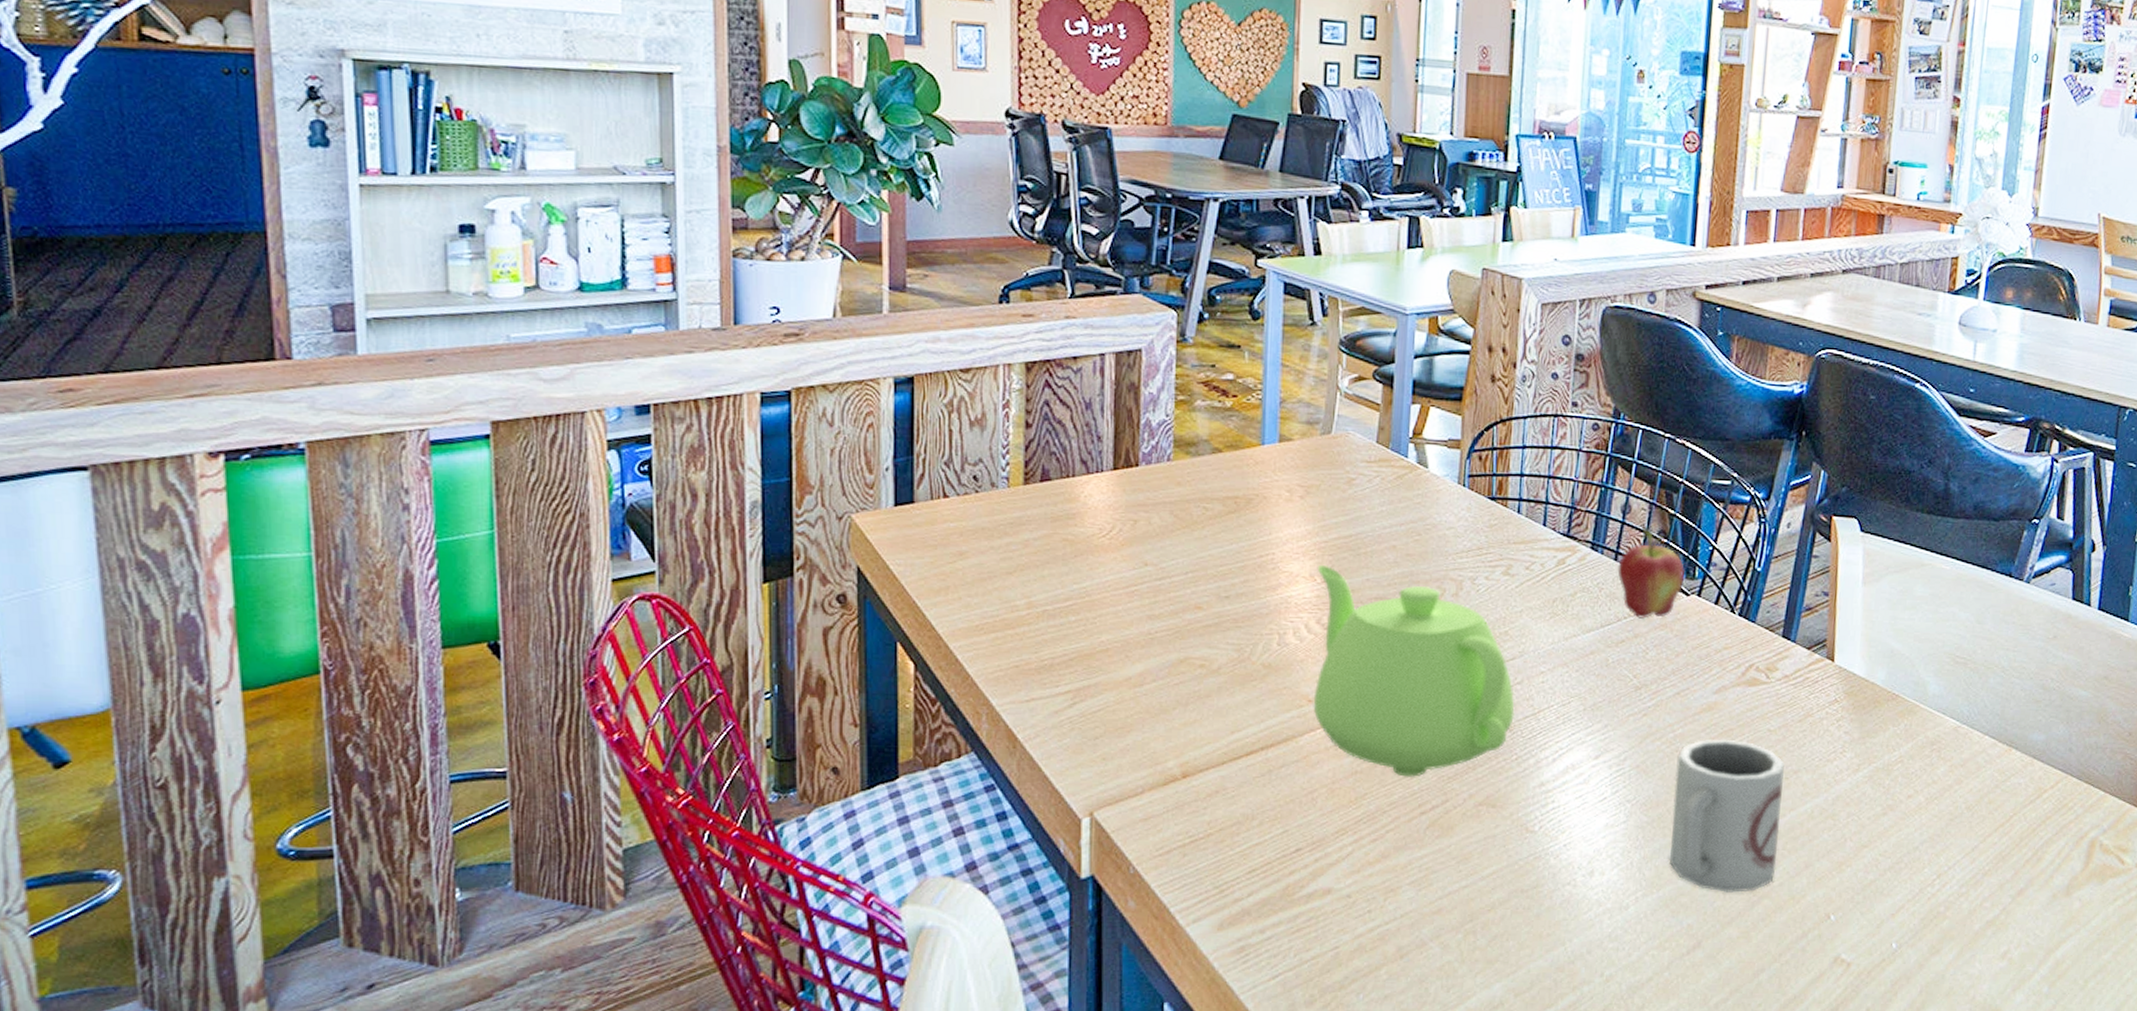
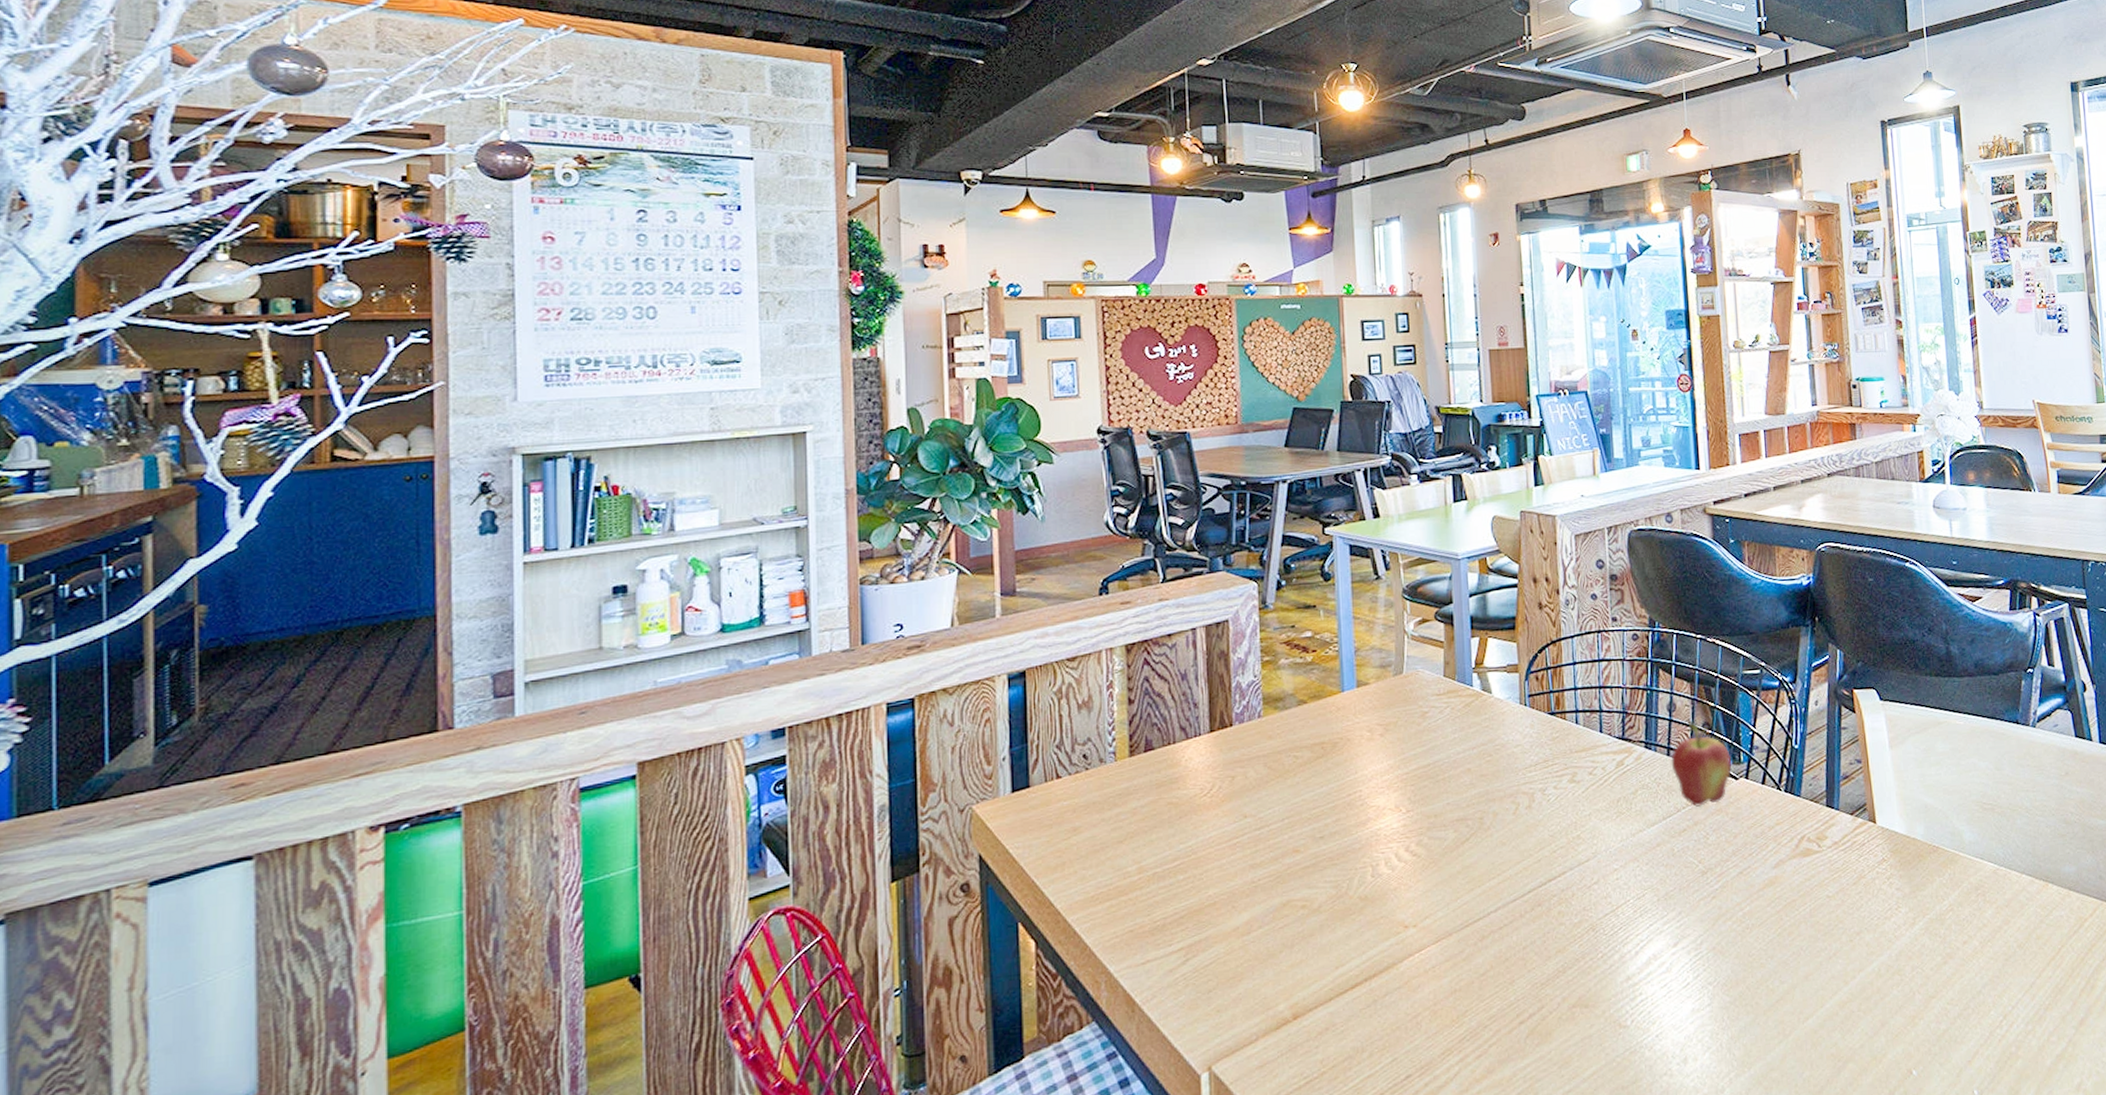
teapot: present [1313,565,1515,777] -> none [1401,795,1595,989]
cup: present [1670,739,1785,894] -> none [1749,910,1855,1063]

